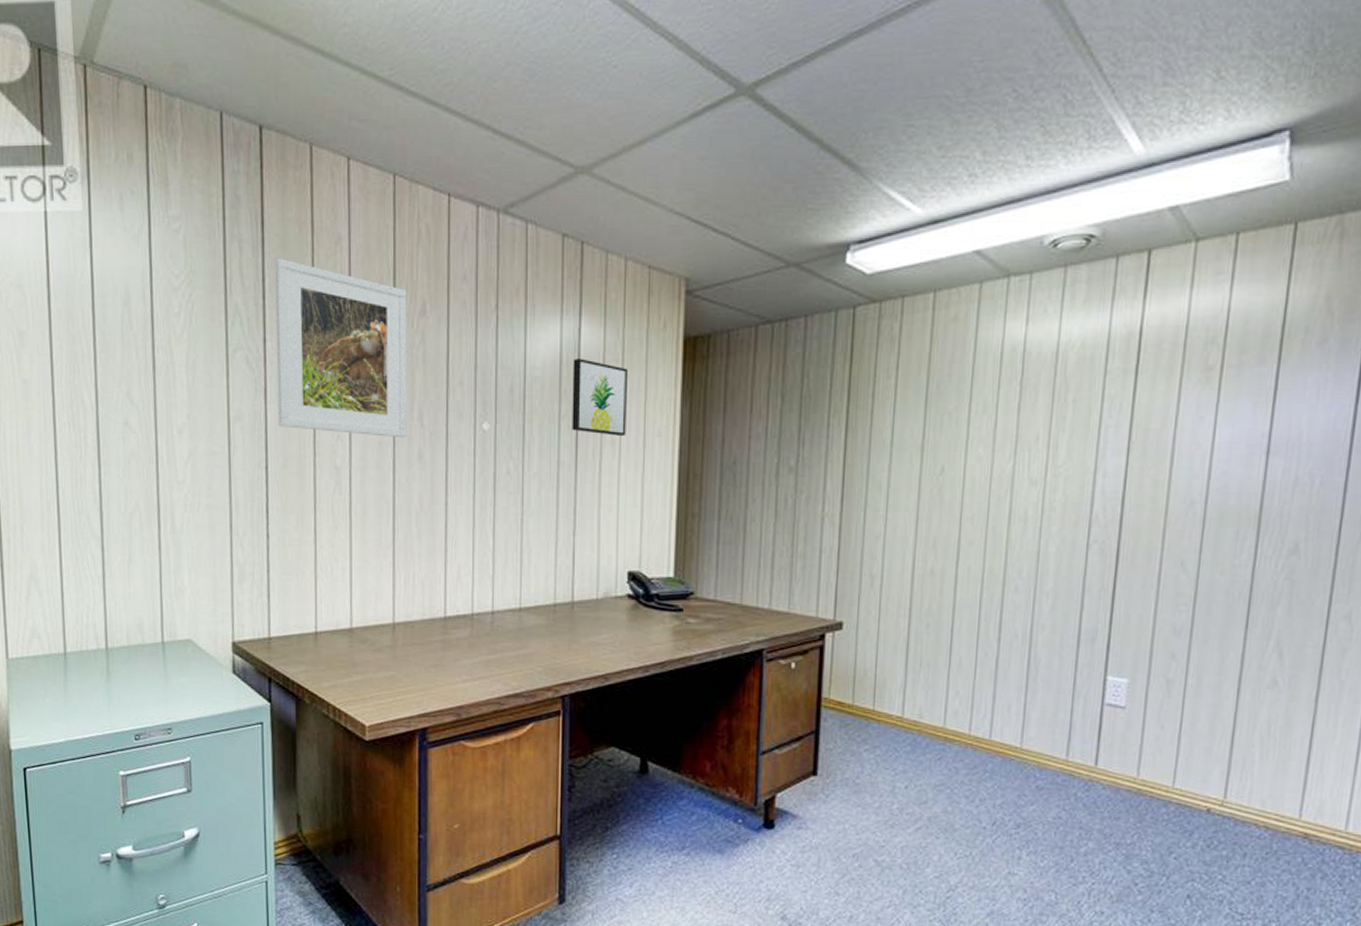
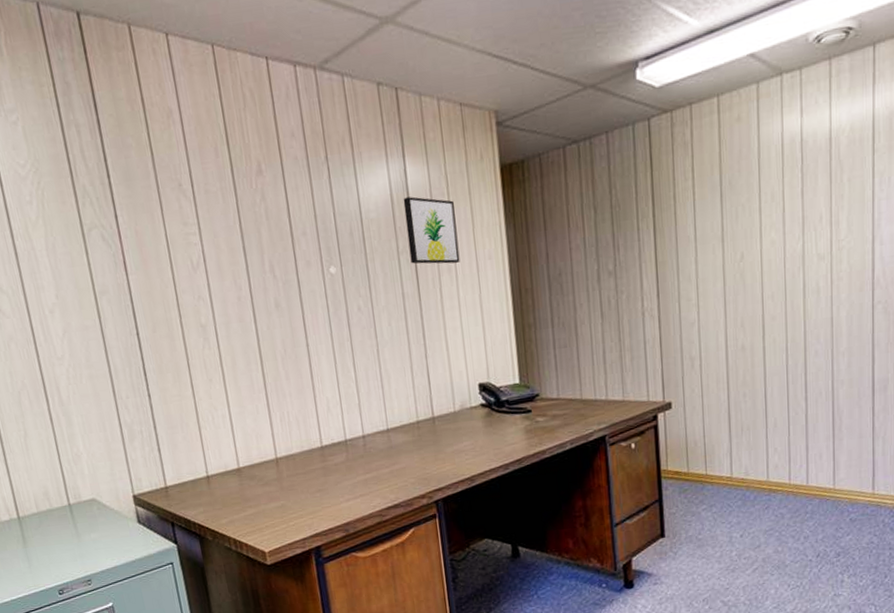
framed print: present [274,257,408,438] -> none [113,137,262,296]

